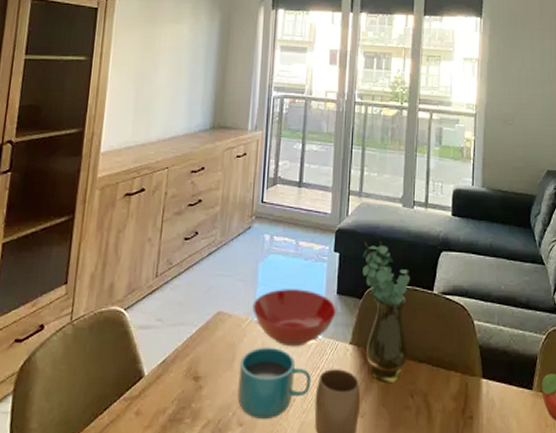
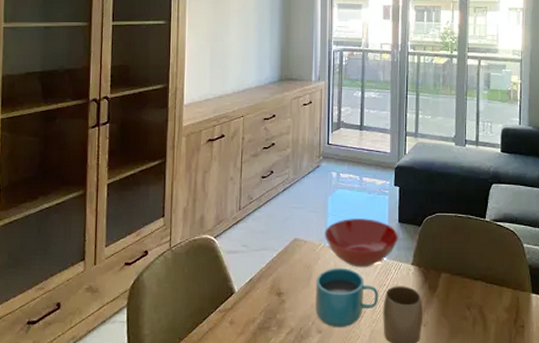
vase: present [362,241,411,382] -> none [421,176,464,297]

